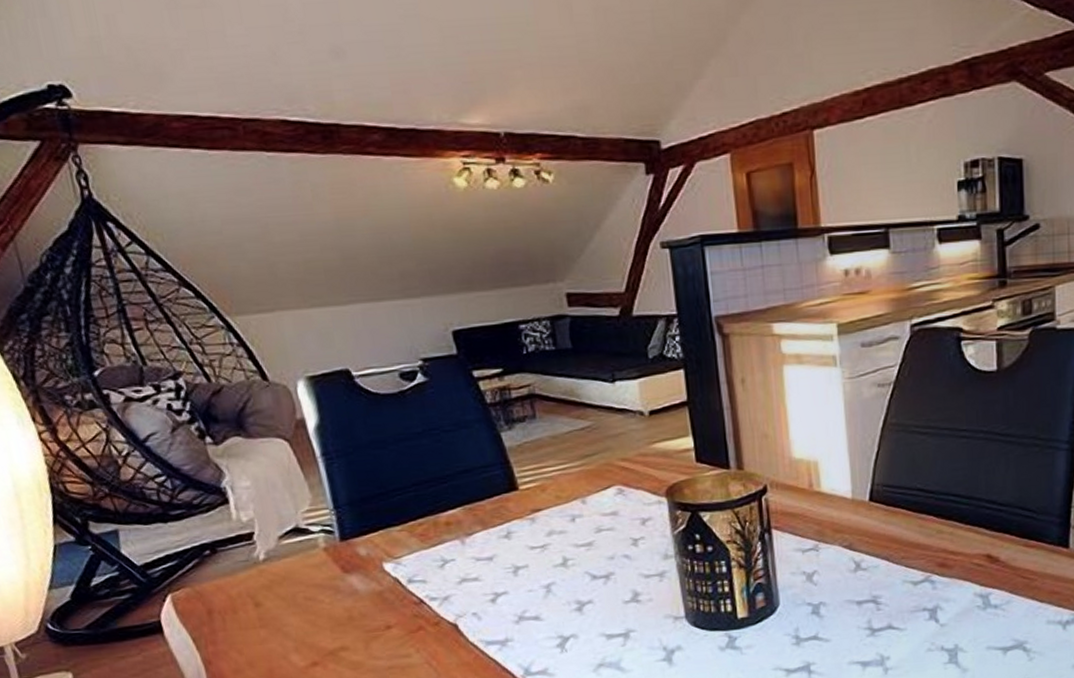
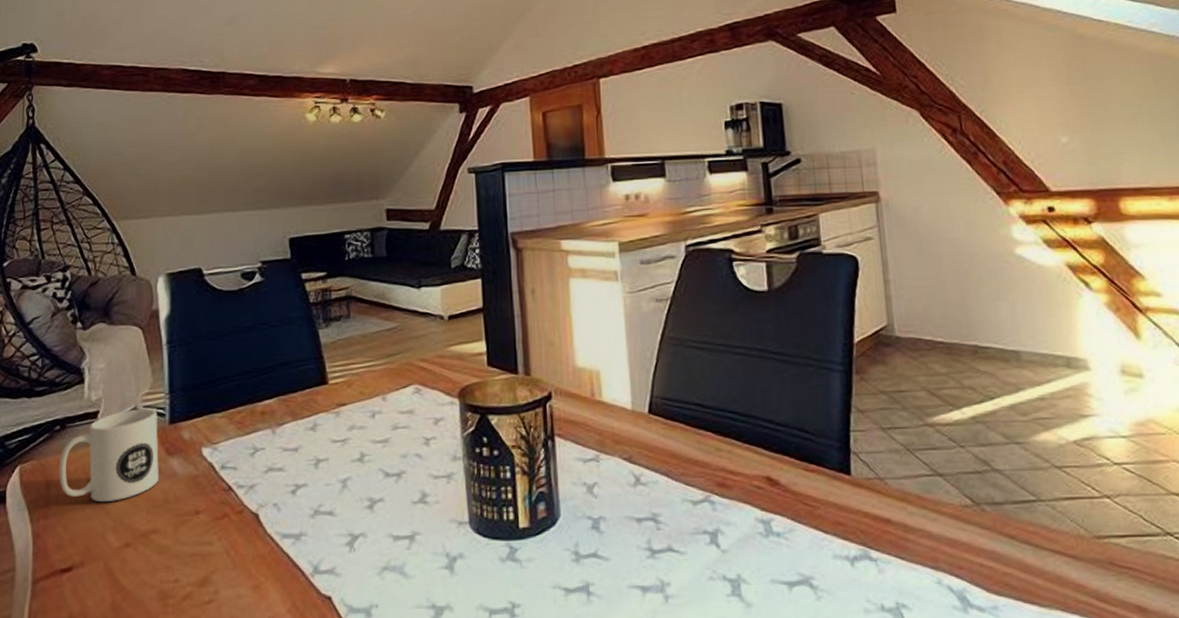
mug: none [217,526,339,625] -> present [59,408,159,503]

